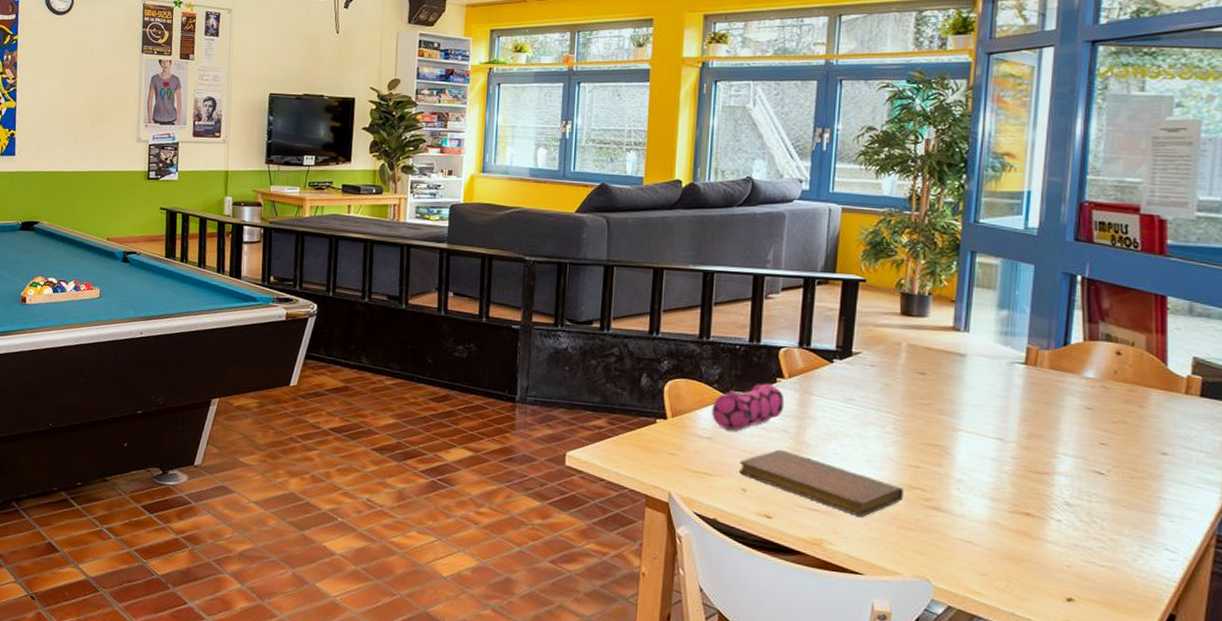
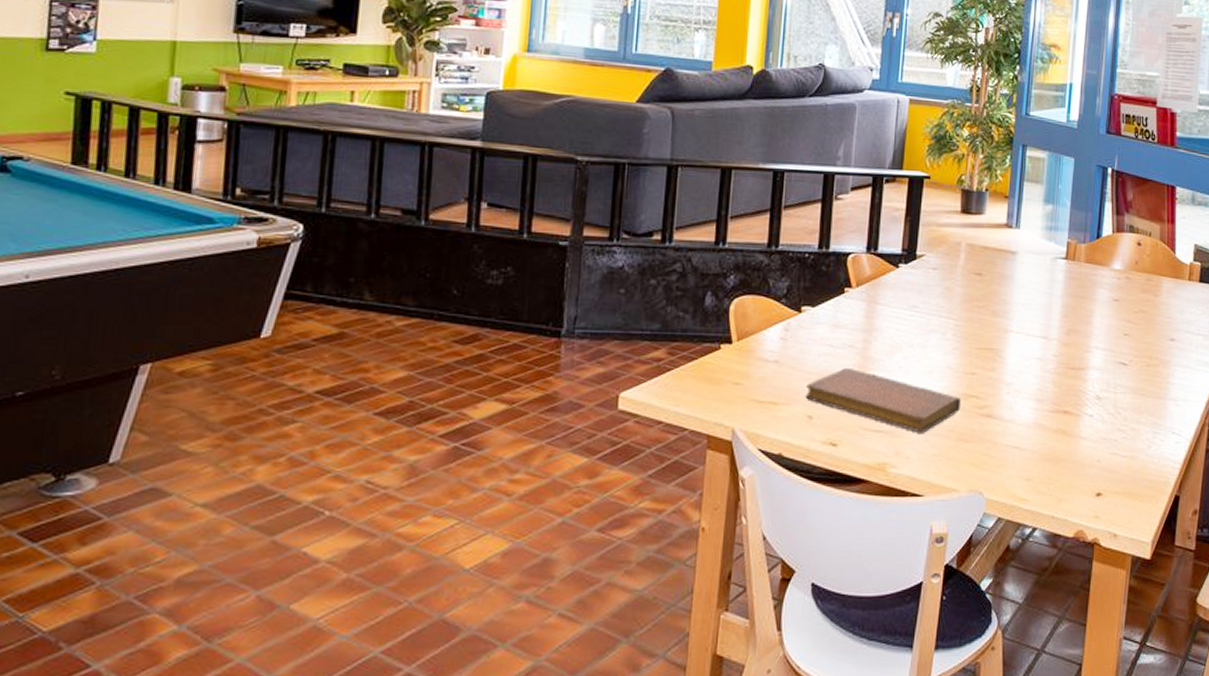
pencil case: present [712,383,785,431] -> none [779,294,852,351]

